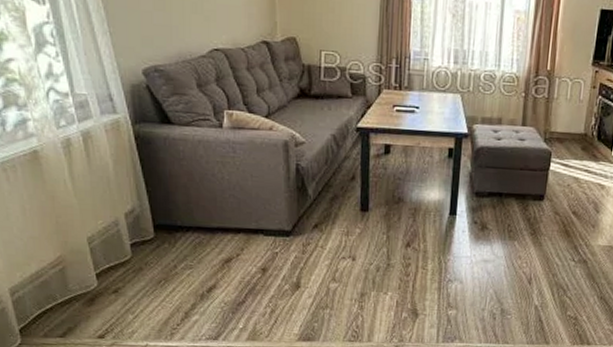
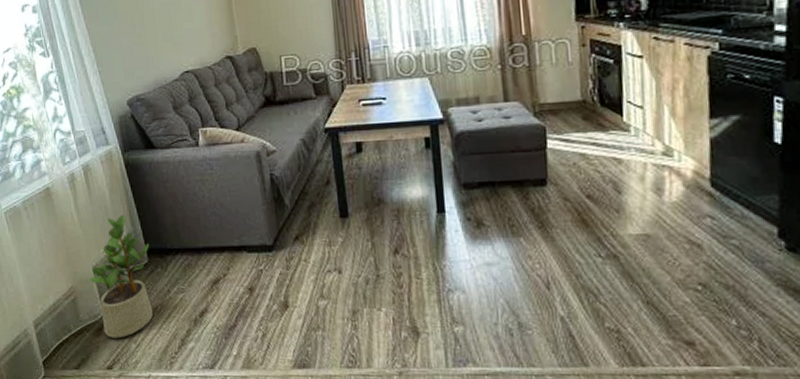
potted plant: none [83,187,156,309] -> present [89,214,153,338]

